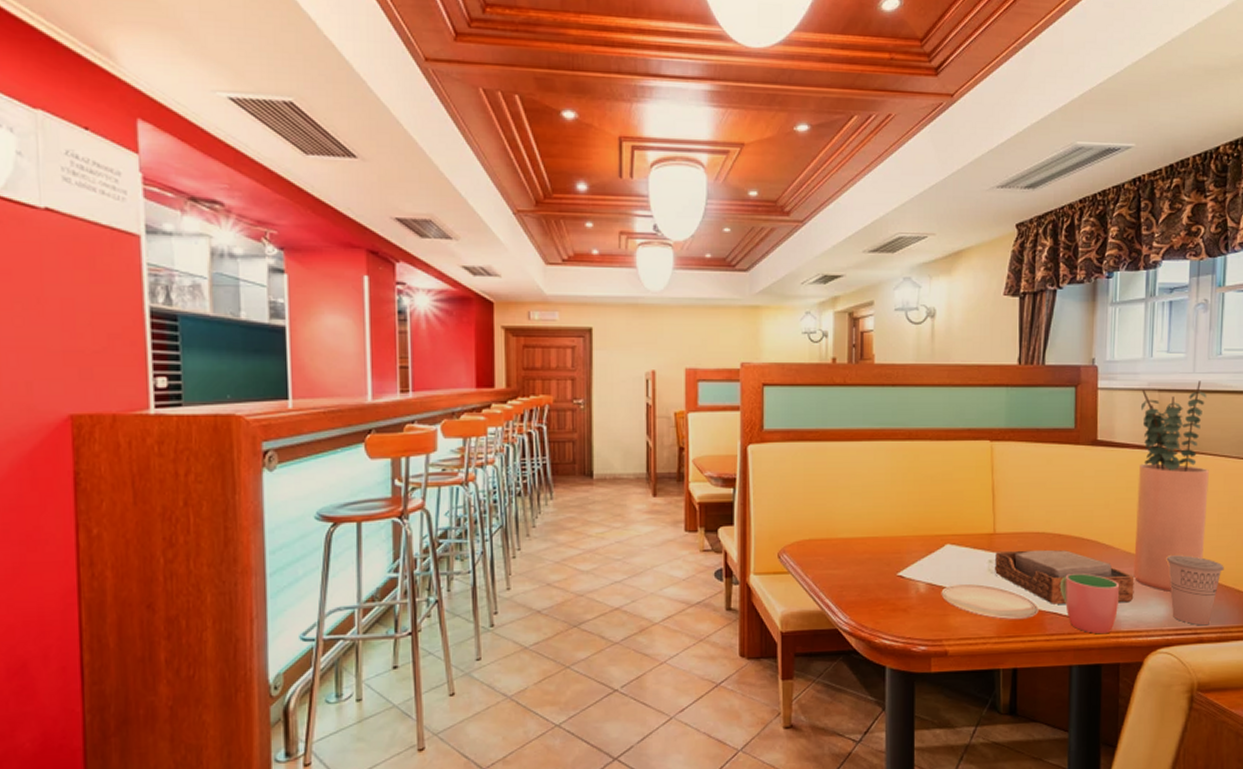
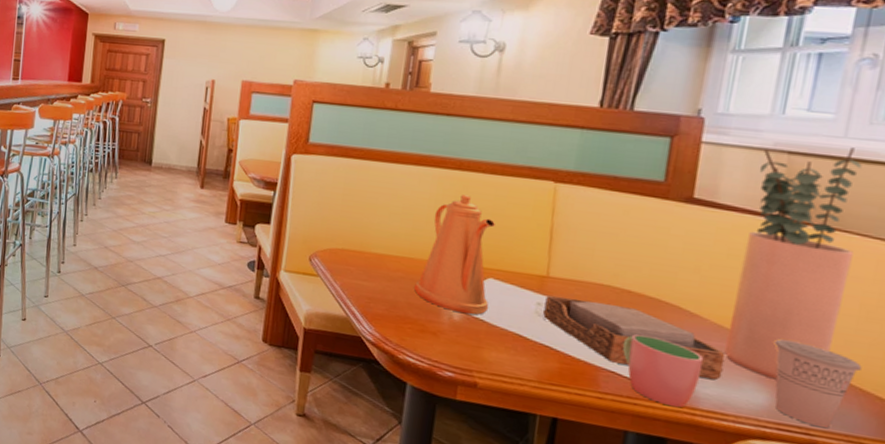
coffee pot: none [882,463,950,585] -> present [414,194,497,315]
plate: present [941,583,1039,620] -> none [476,319,593,372]

